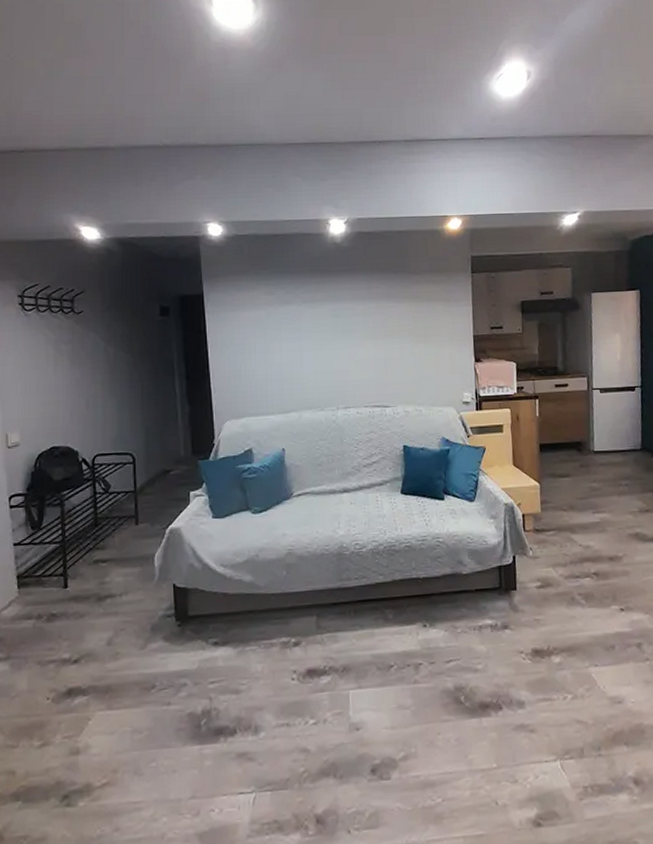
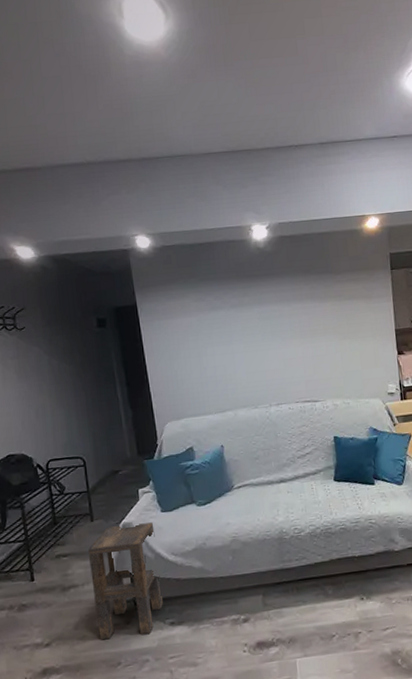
side table: none [129,529,208,659] -> present [87,522,164,640]

